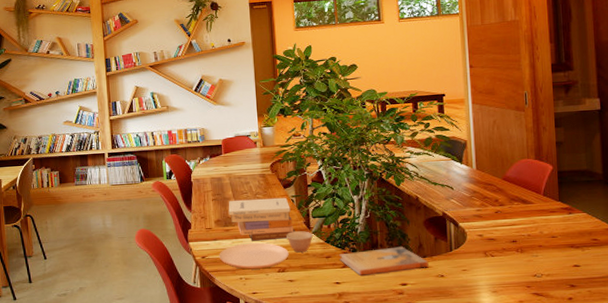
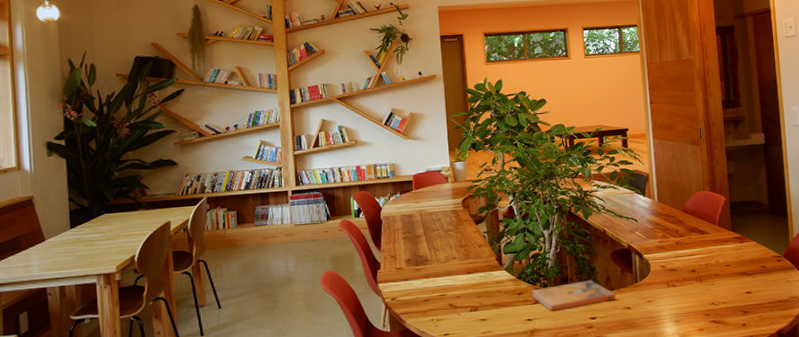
plate: present [219,242,289,270] -> none [409,281,481,310]
books: present [228,197,295,241] -> none [419,233,487,280]
teacup: present [286,231,313,253] -> none [478,267,505,290]

